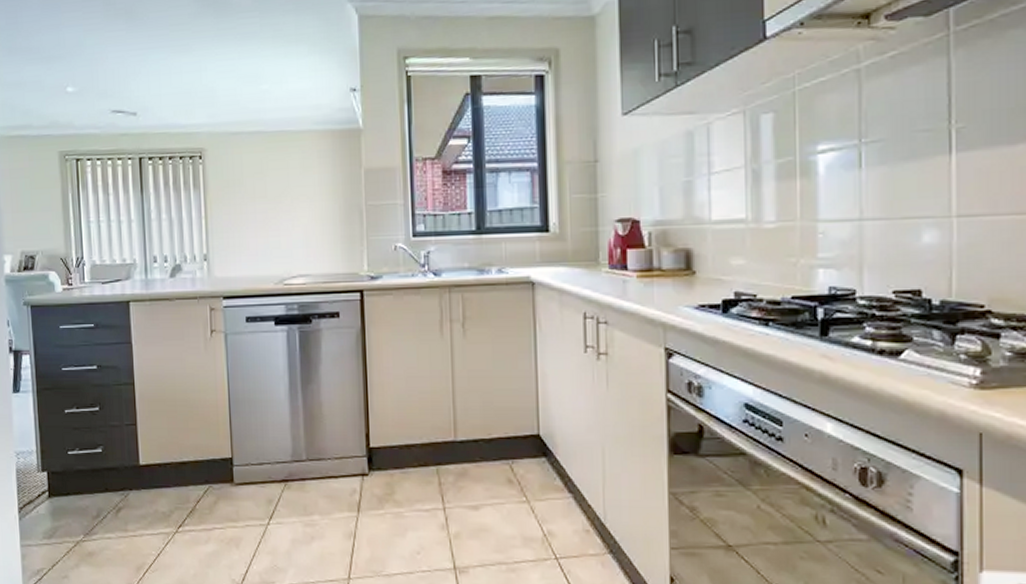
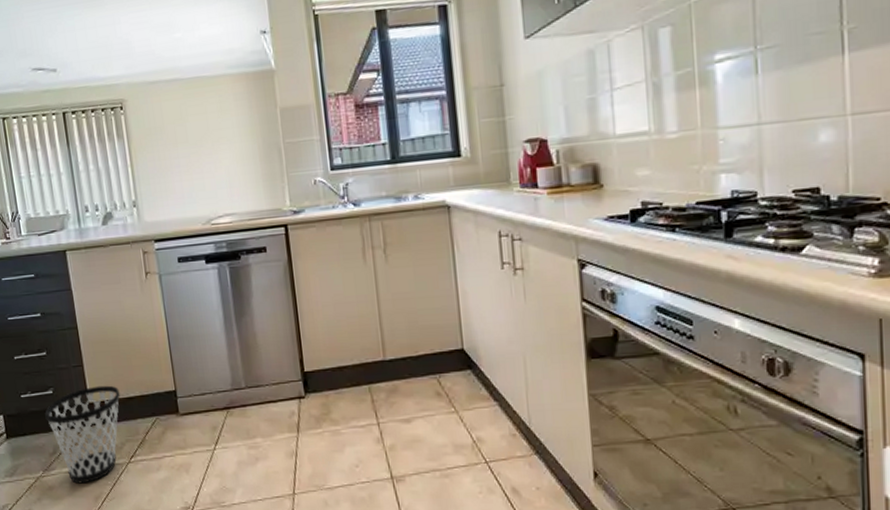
wastebasket: none [91,447,173,552] -> present [45,385,120,484]

